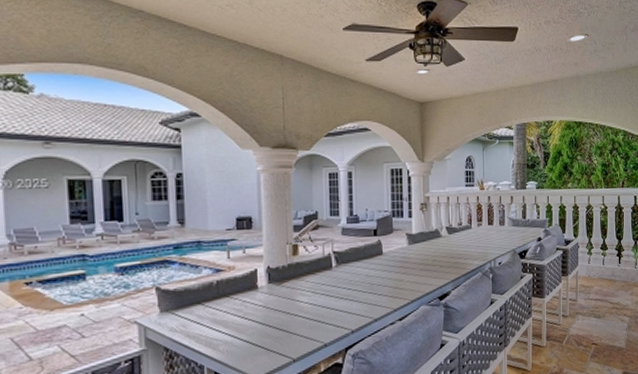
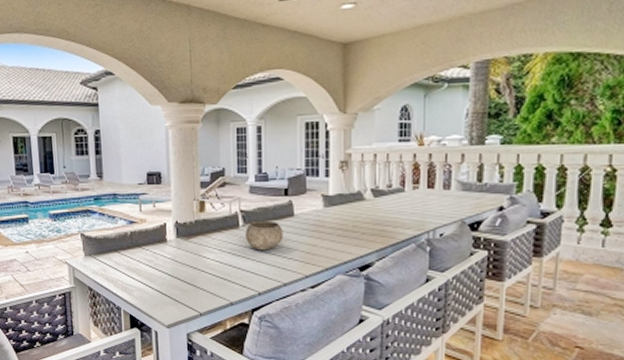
bowl: none [338,260,374,290] -> present [245,220,284,251]

